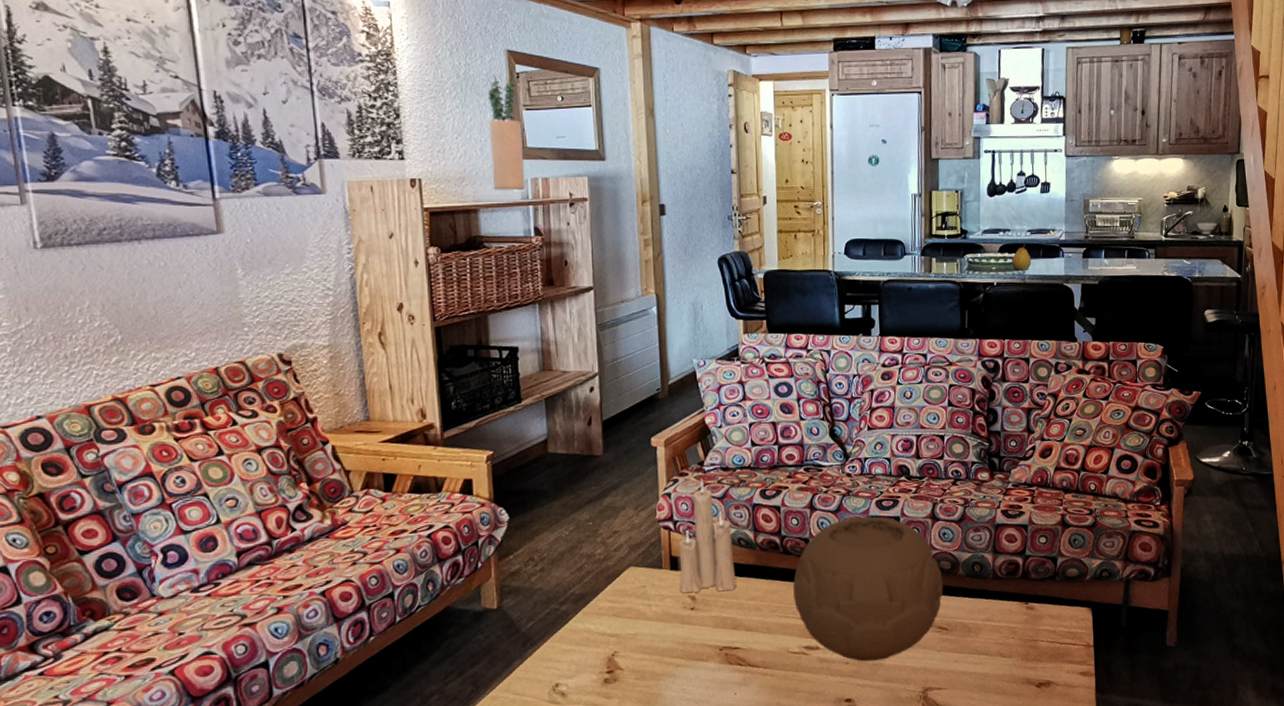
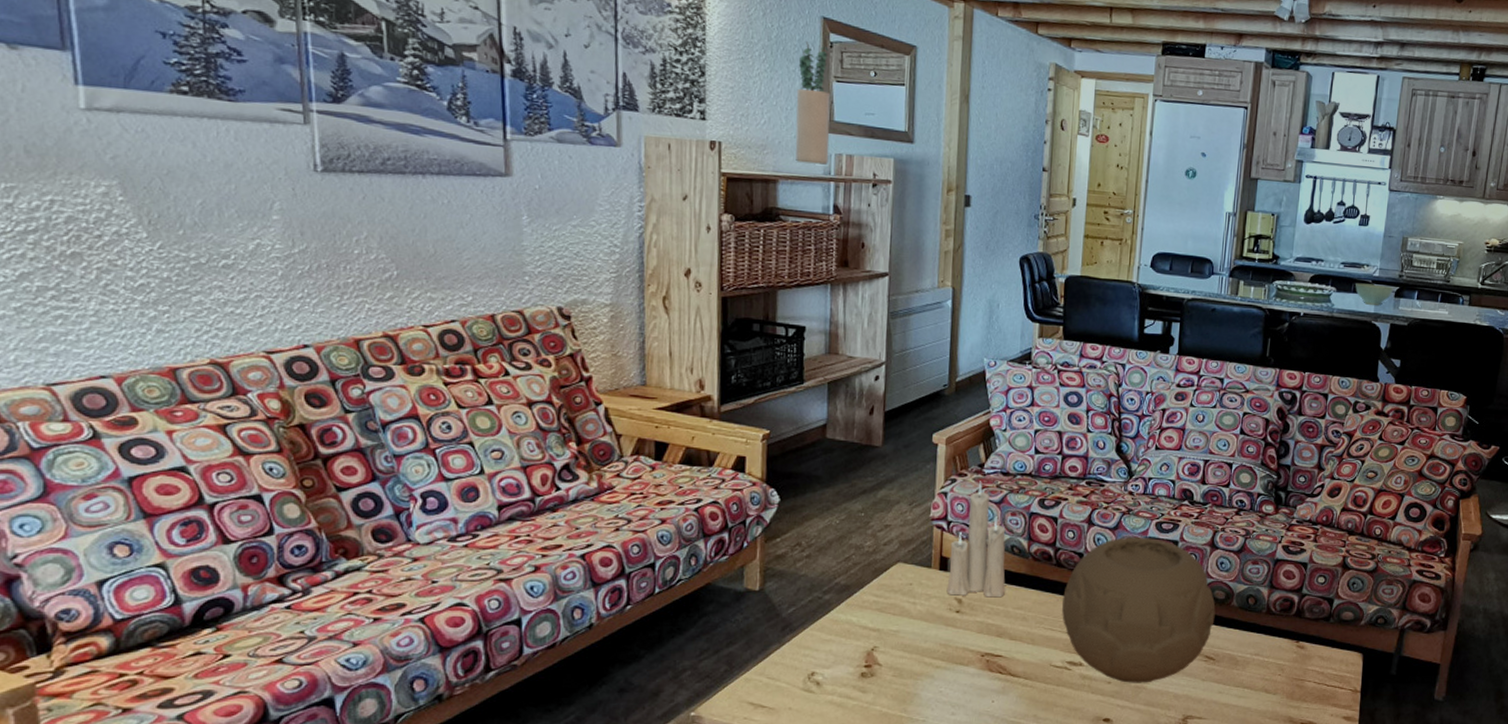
fruit: present [1012,244,1032,271] -> none [1321,276,1342,304]
bowl: none [1044,247,1081,269] -> present [1355,283,1394,307]

